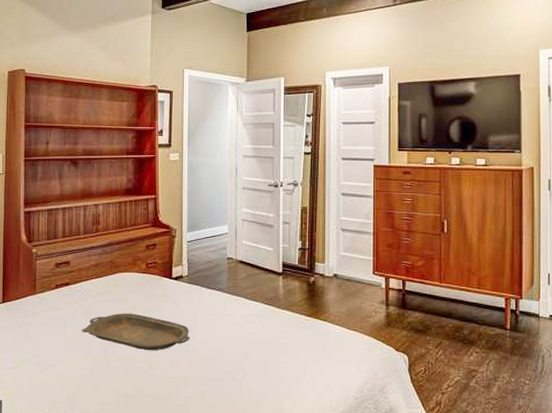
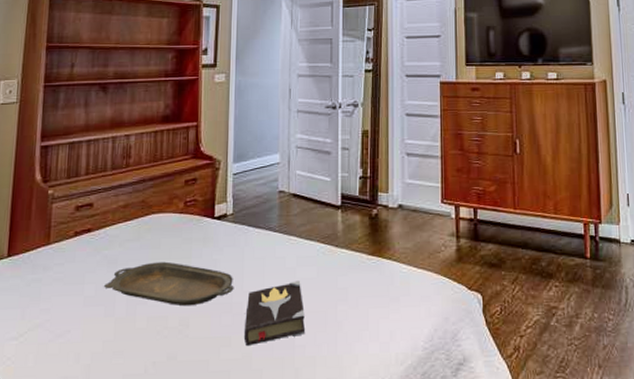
hardback book: none [199,335,252,386] -> present [243,281,306,345]

